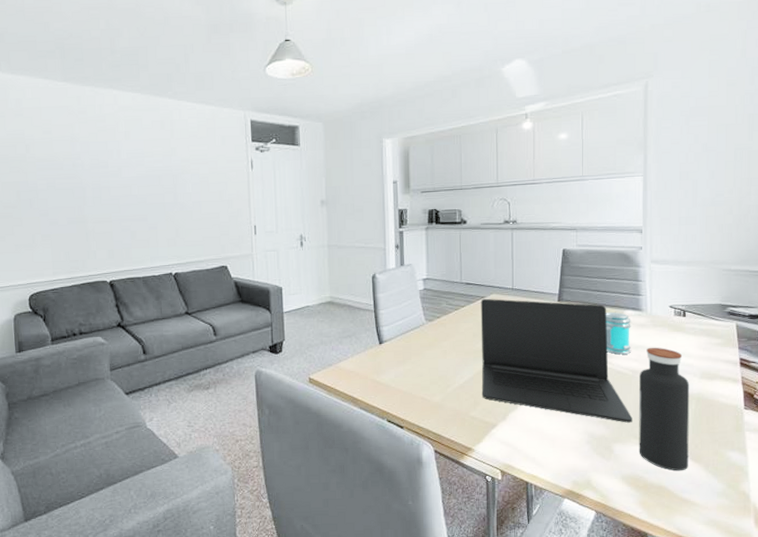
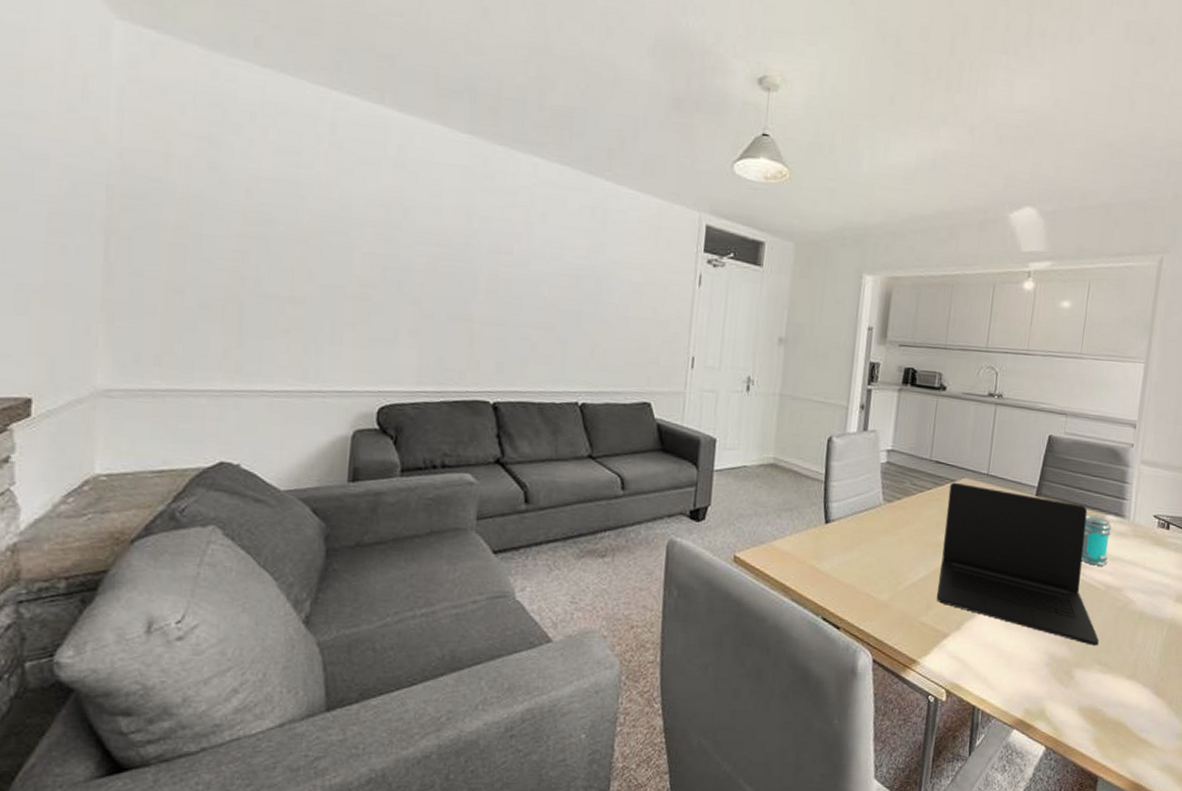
water bottle: present [639,347,690,471] -> none [1100,560,1164,707]

